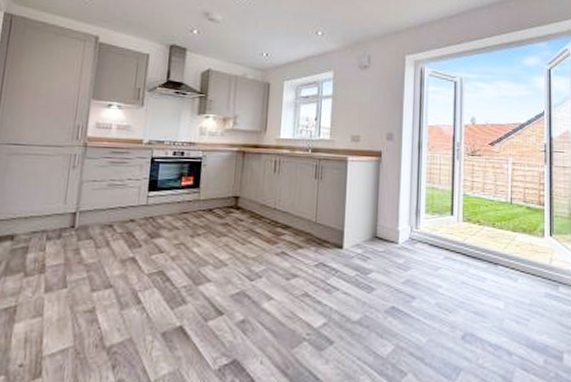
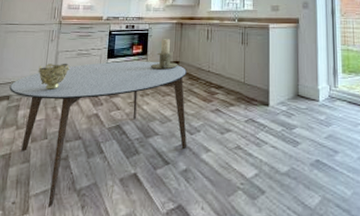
dining table: none [13,195,248,369] -> present [9,61,187,207]
decorative bowl: none [53,195,98,229] -> present [37,63,70,91]
candle holder: none [203,169,238,206] -> present [150,39,178,70]

